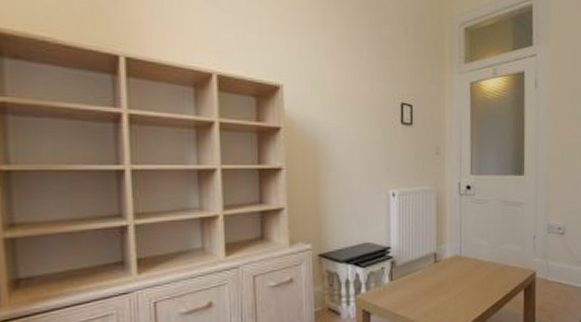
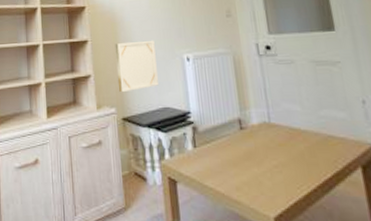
wall art: none [315,172,362,228] -> present [115,40,160,93]

